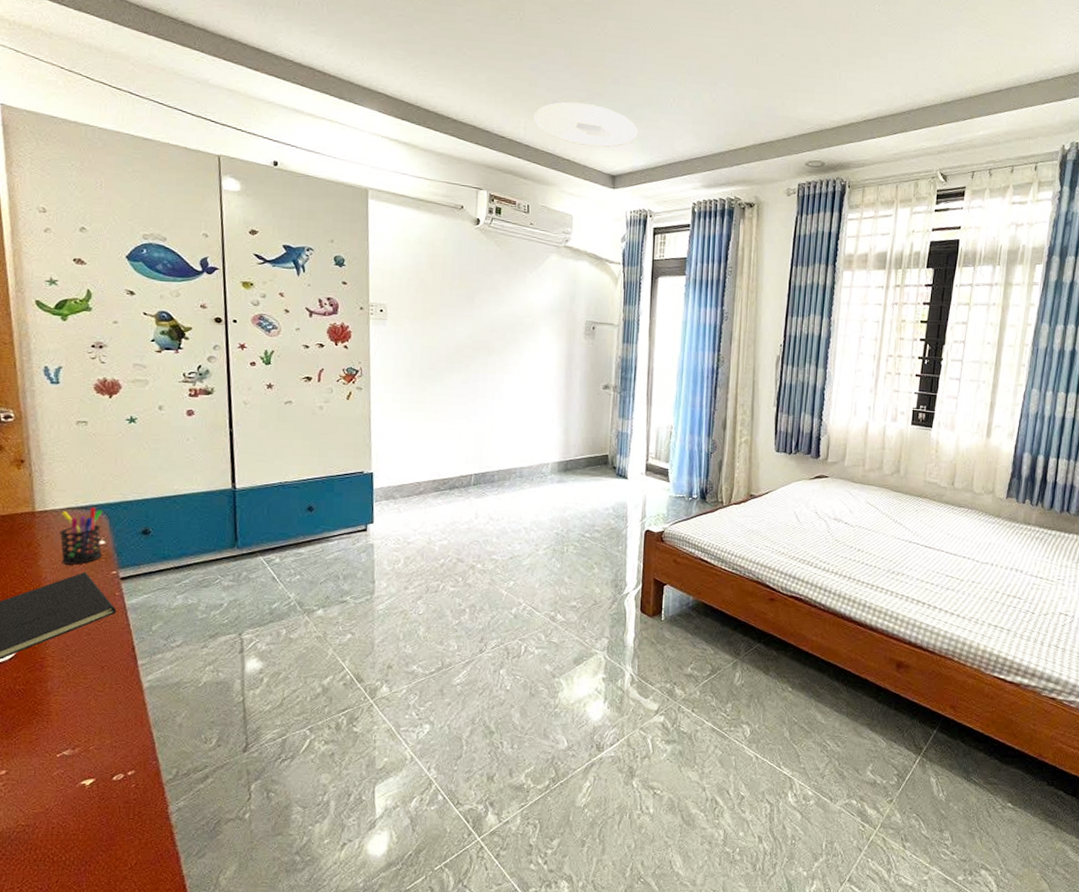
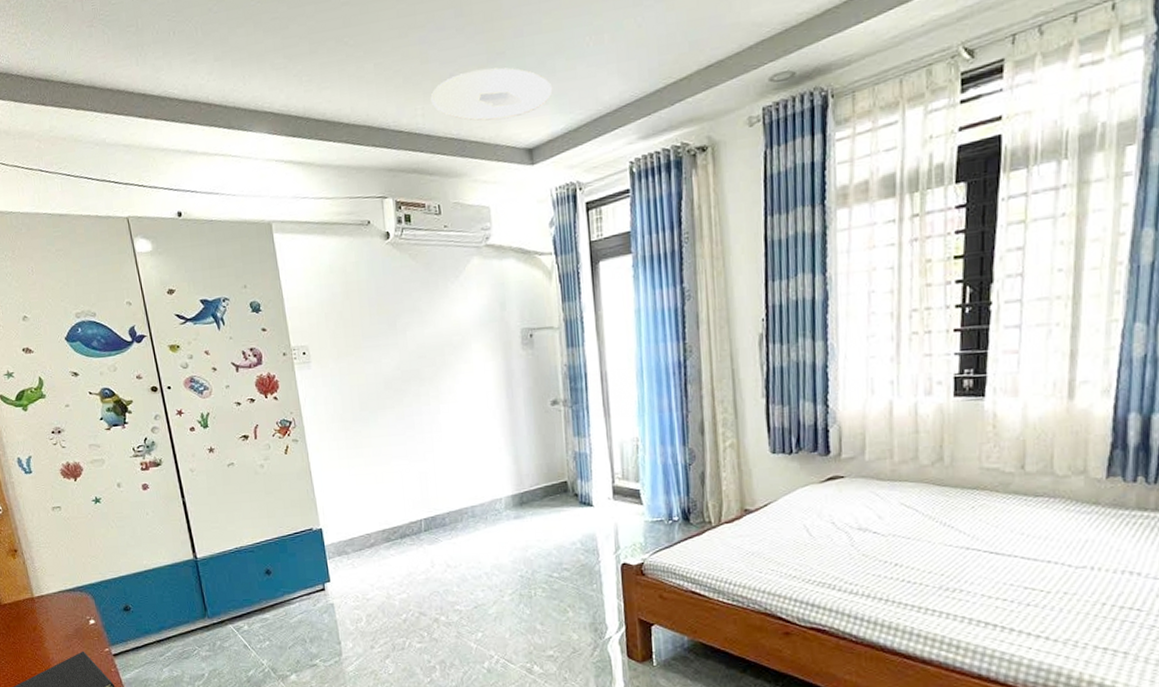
pen holder: present [60,507,103,565] -> none [54,589,95,645]

